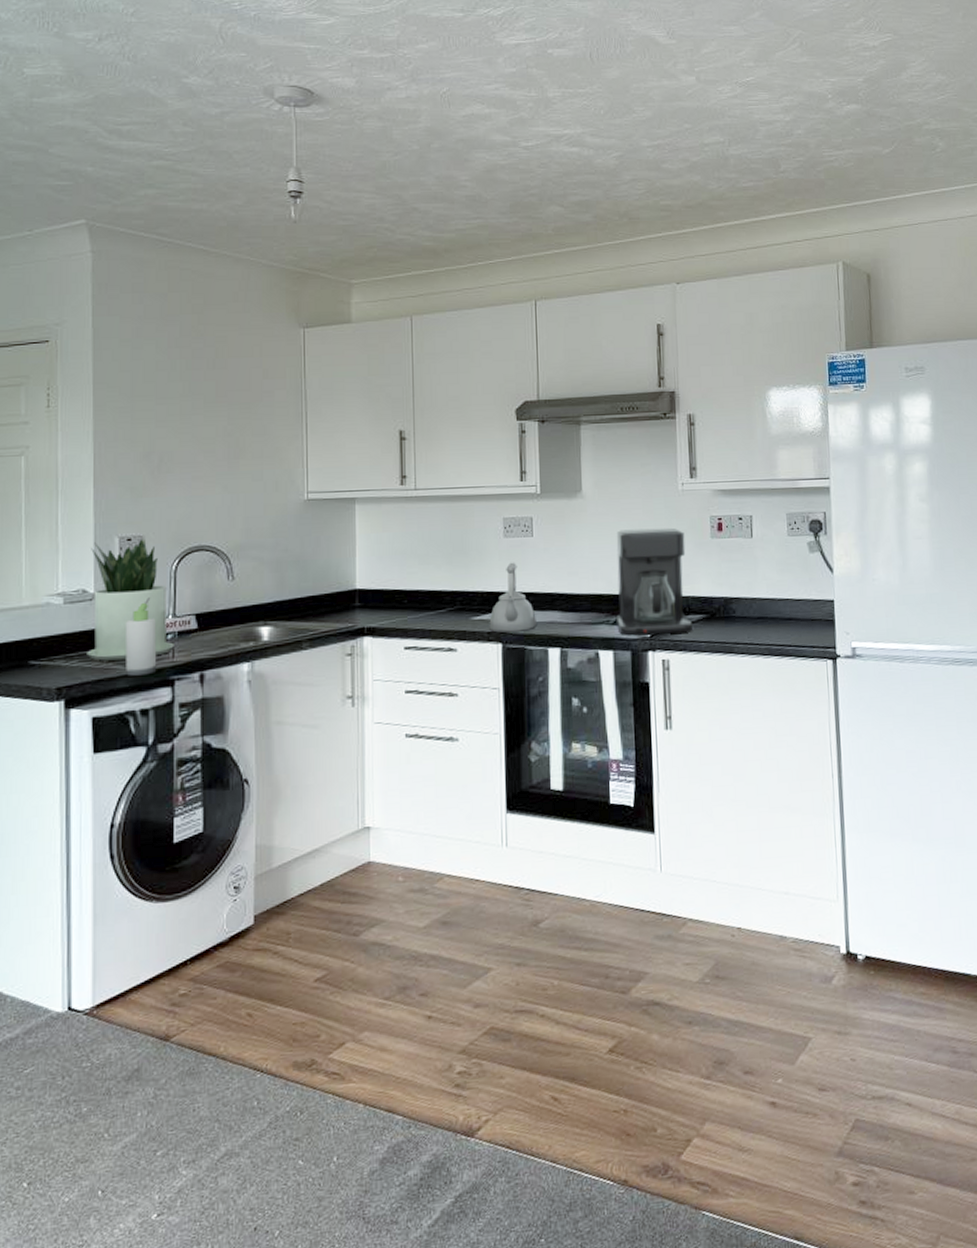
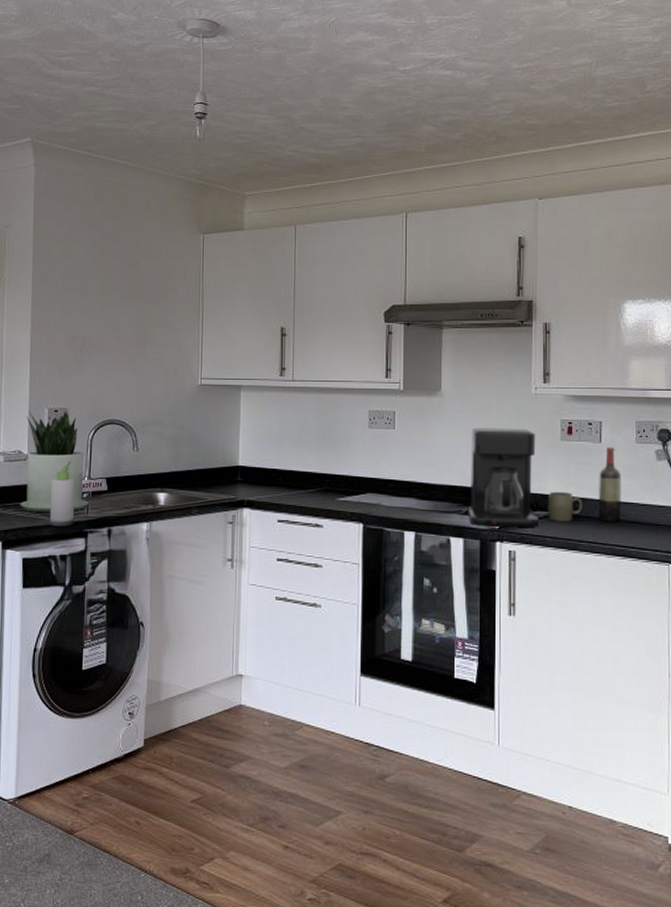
kettle: present [489,562,536,634] -> none [352,451,394,515]
mug: none [700,593,737,624] -> present [548,492,583,521]
wine bottle: none [752,542,776,621] -> present [598,447,621,522]

